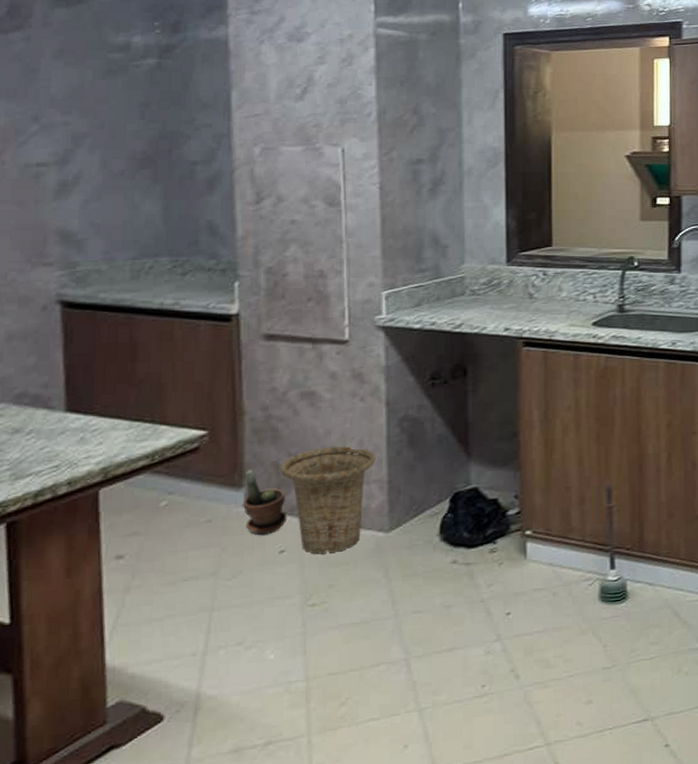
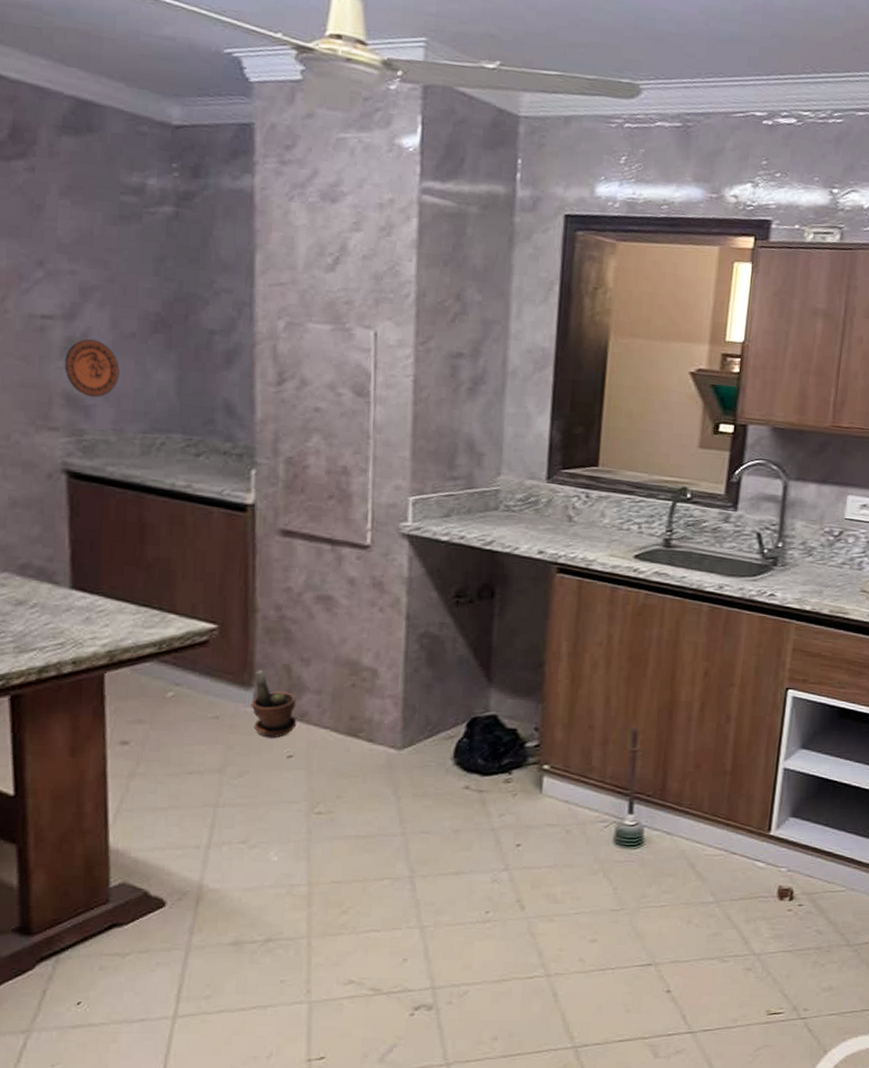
decorative plate: none [58,180,110,232] -> present [64,339,120,398]
basket: present [280,446,376,554] -> none [292,655,393,765]

